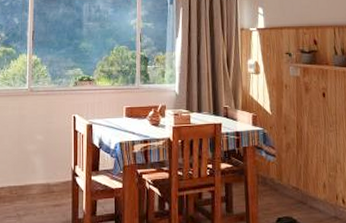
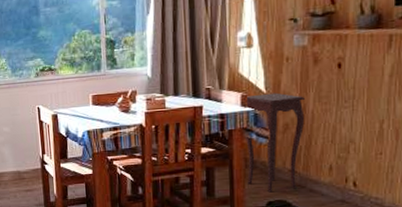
side table: none [255,115,302,209] -> present [244,92,305,193]

